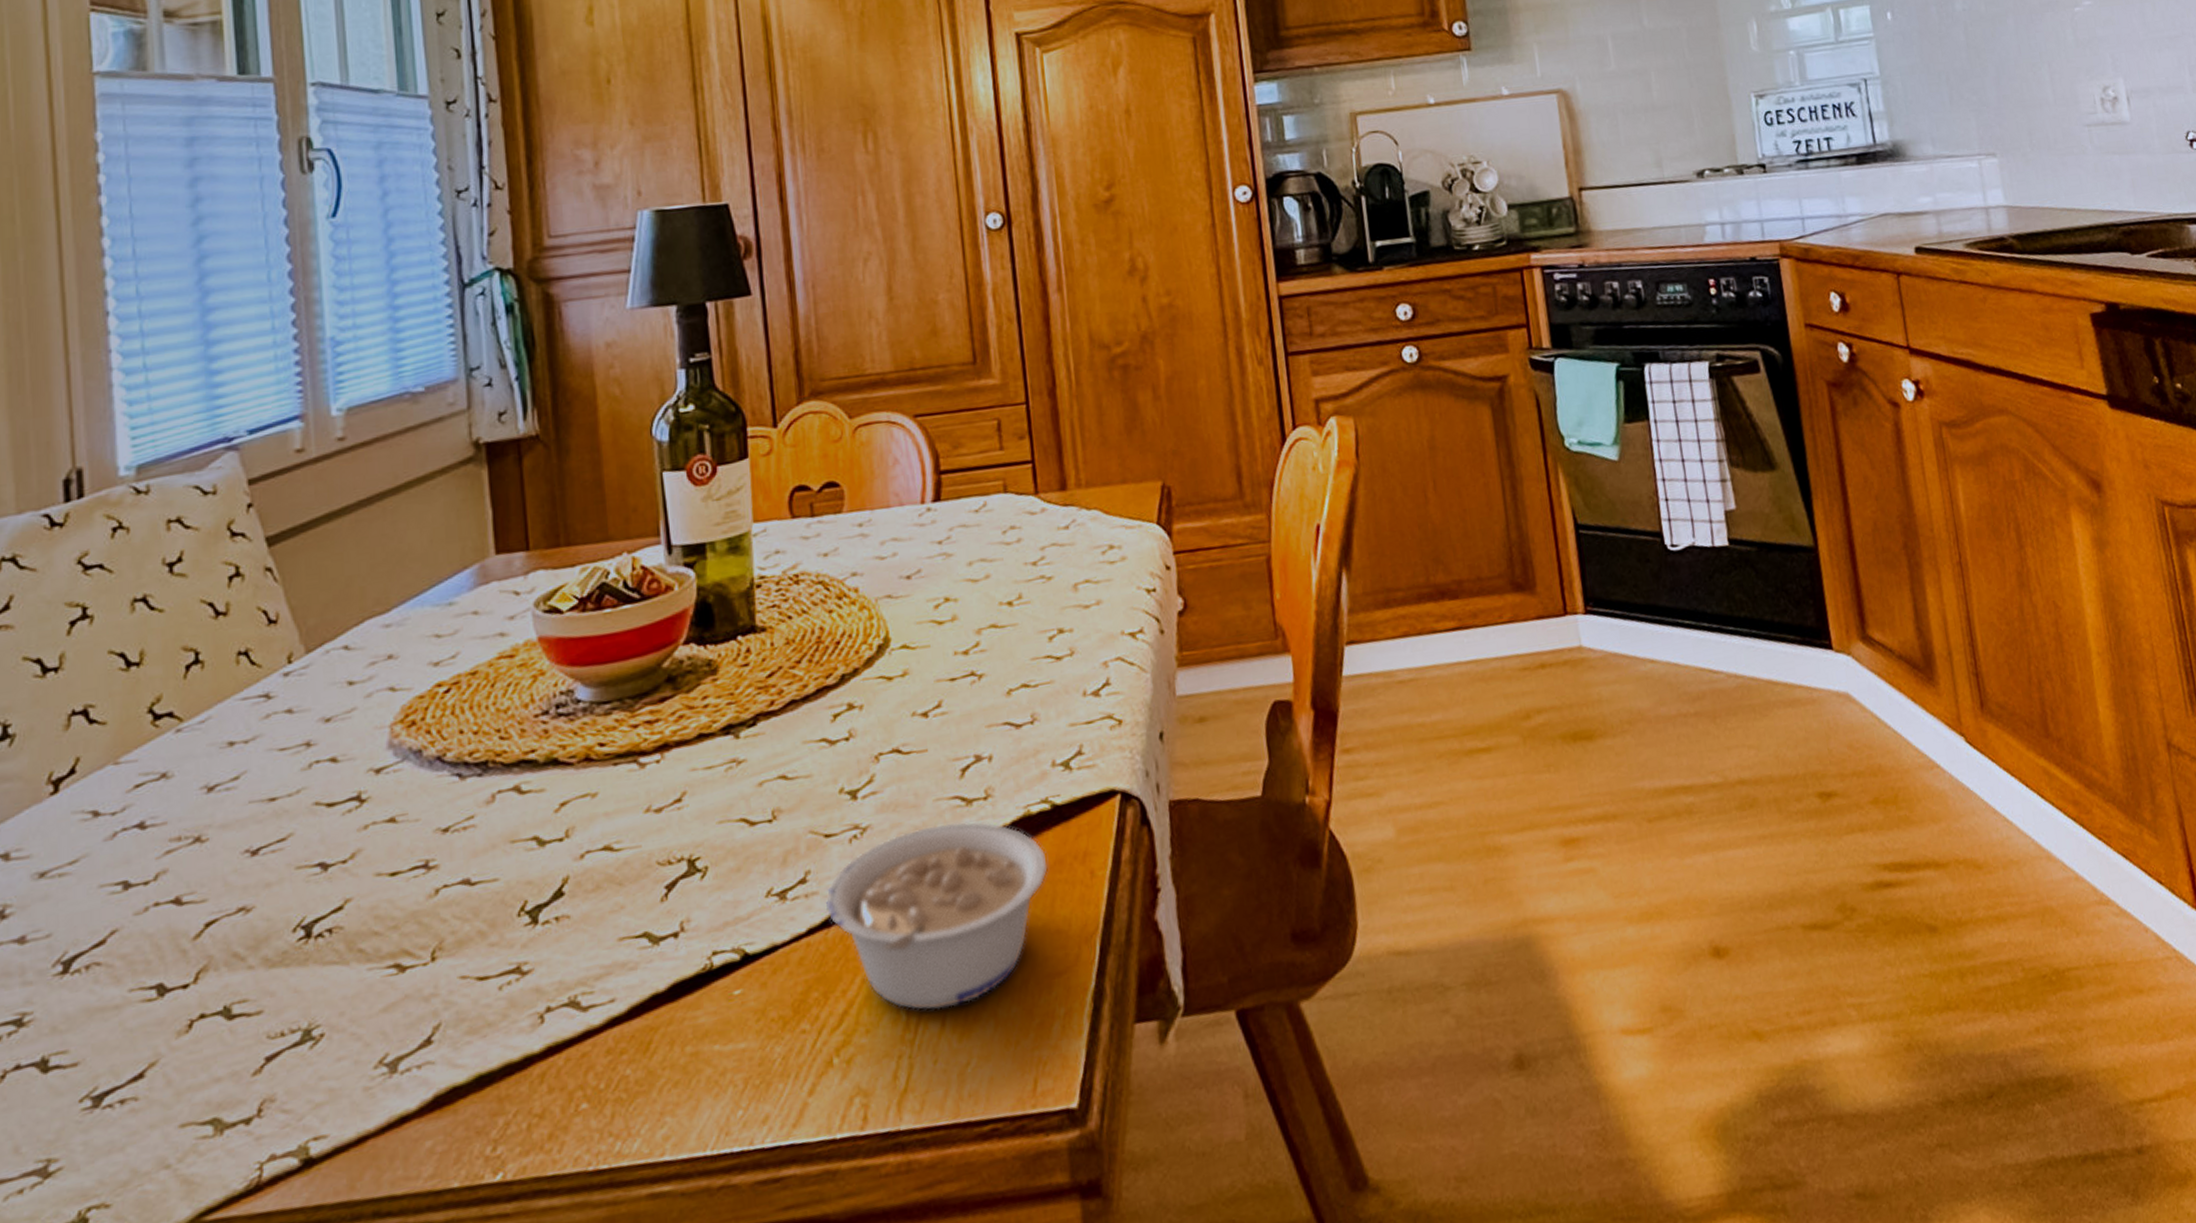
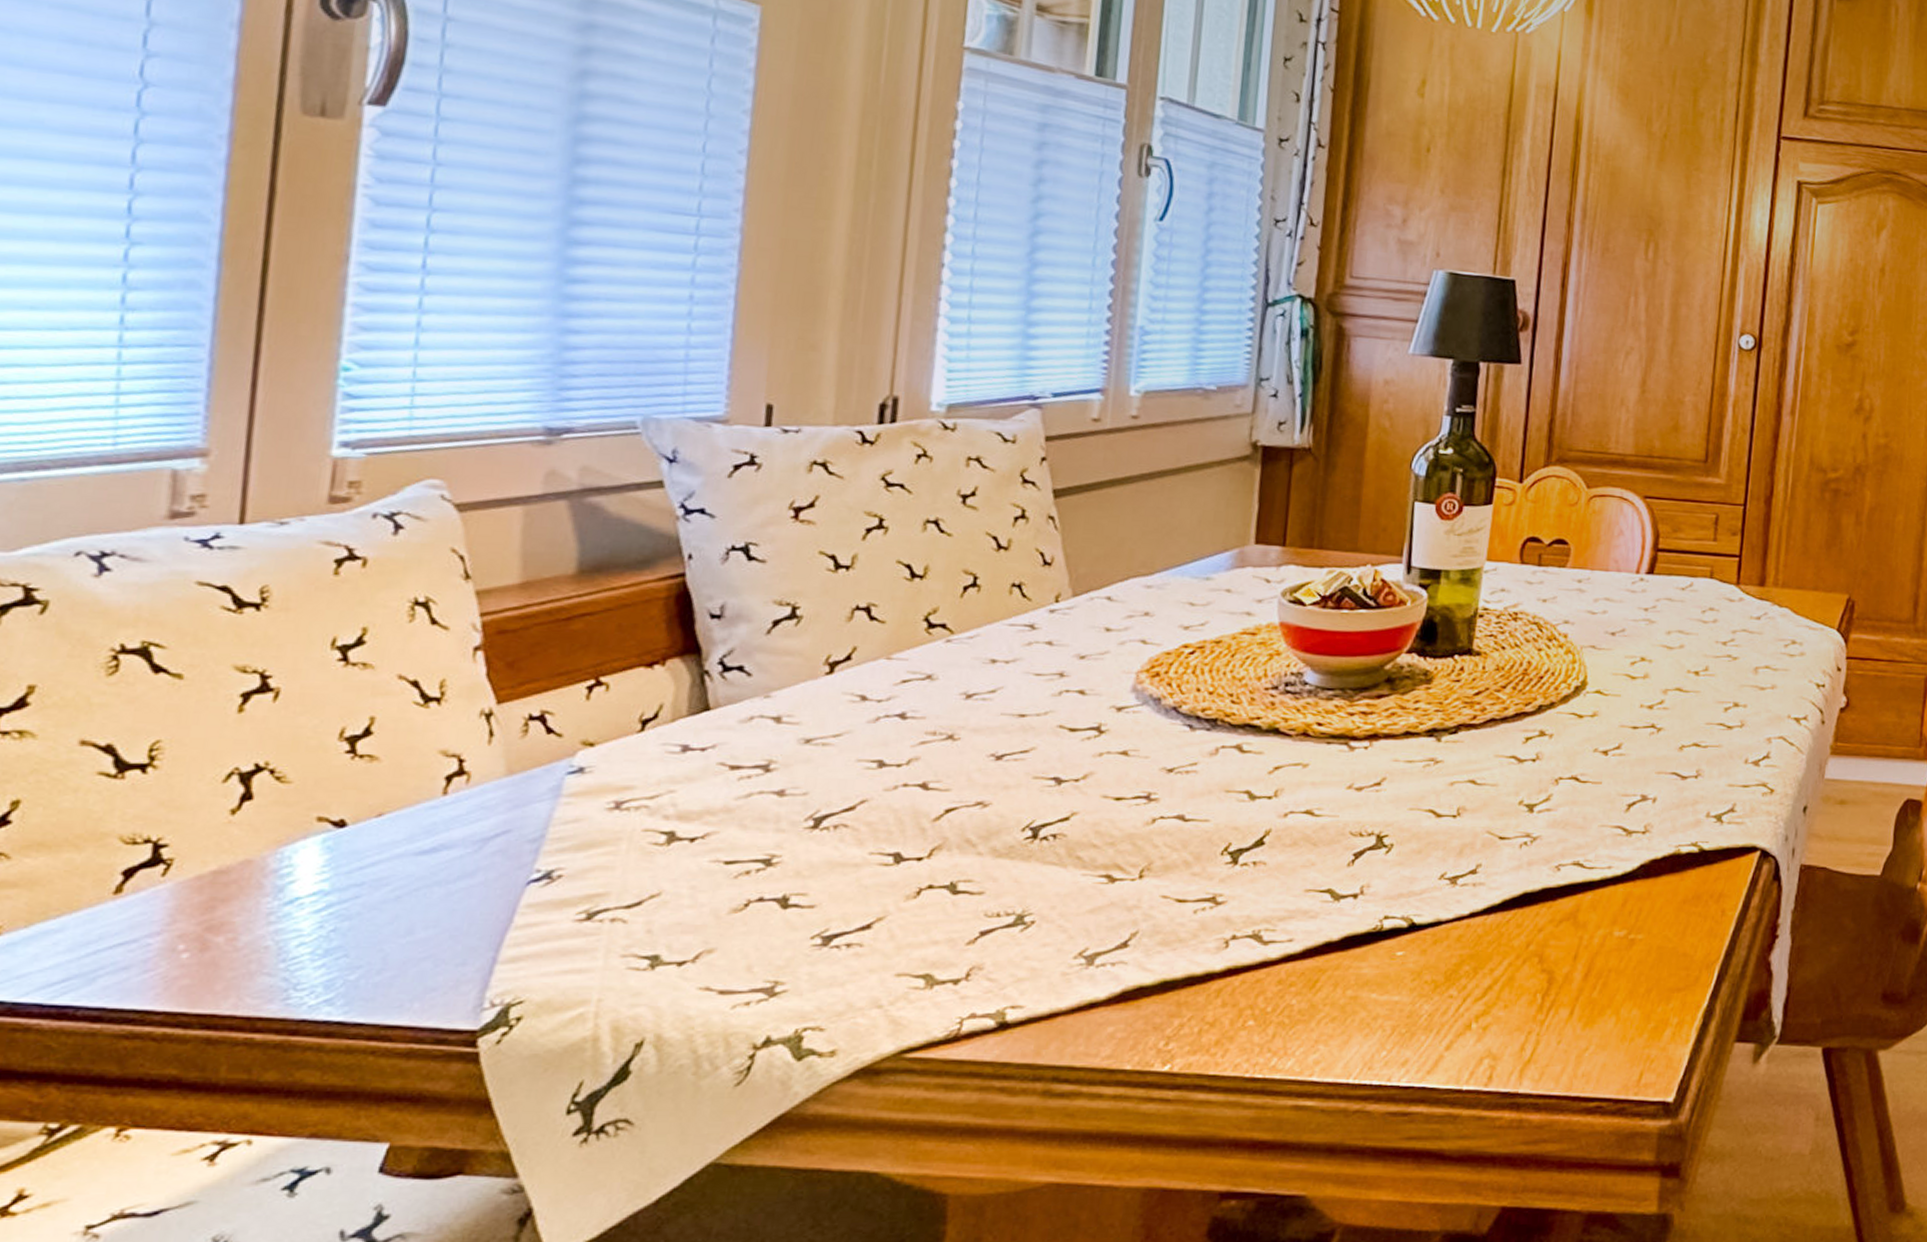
legume: present [825,821,1048,1010] -> none [1488,847,1687,999]

